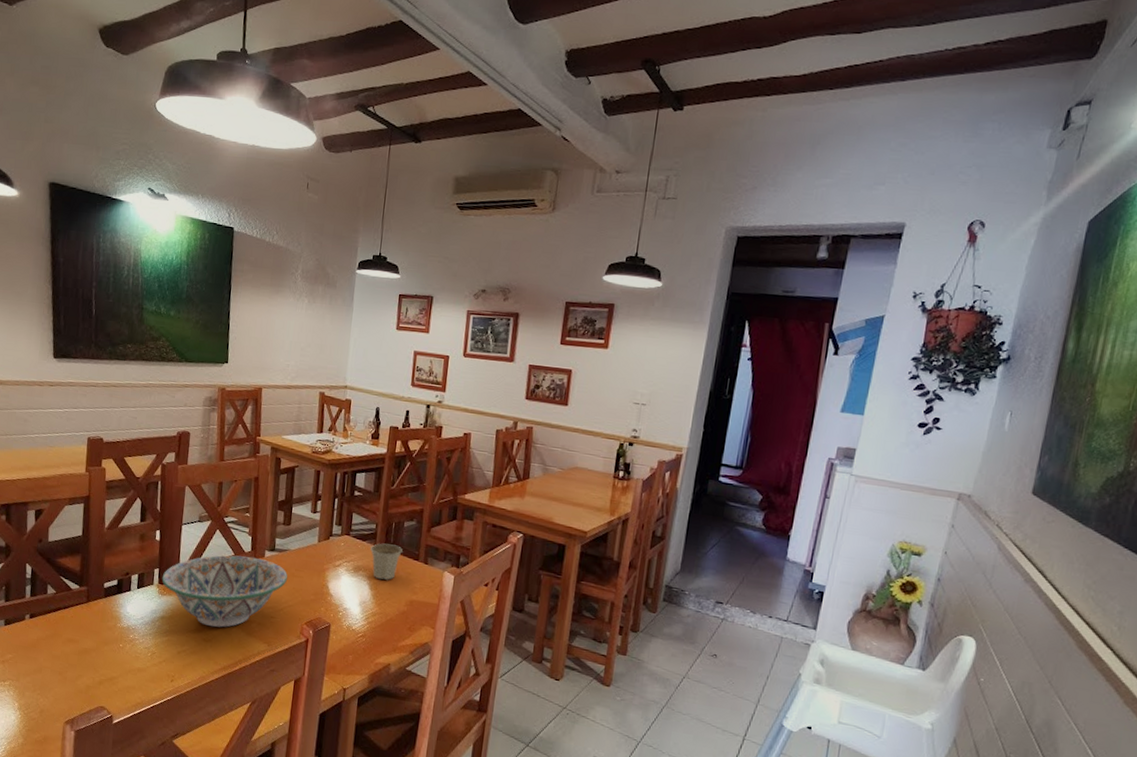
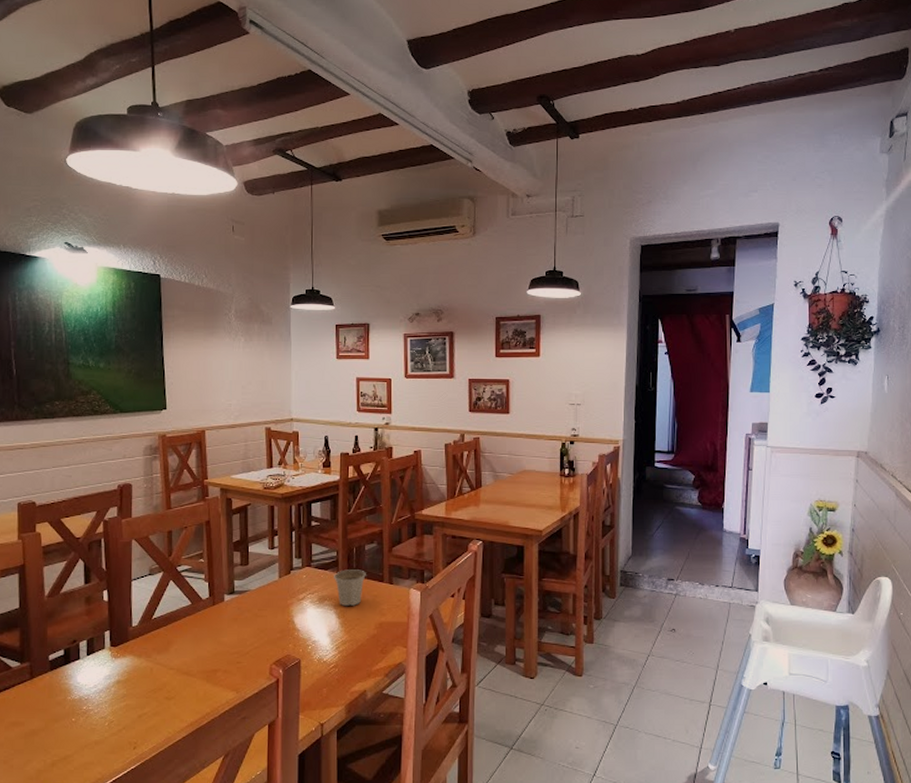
decorative bowl: present [161,555,288,628] -> none [113,603,251,682]

